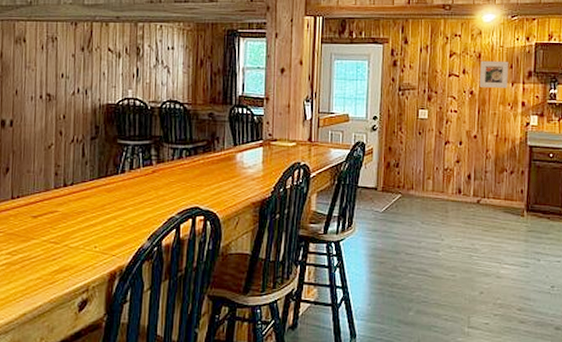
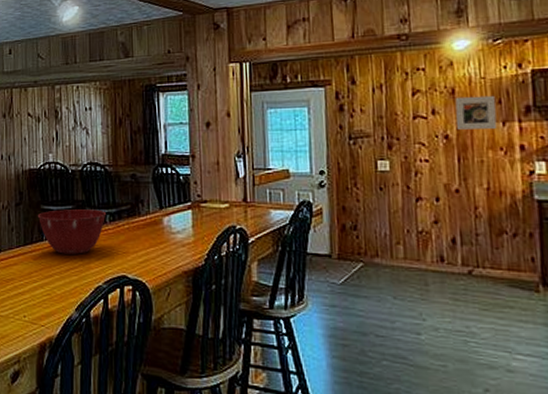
mixing bowl: none [113,144,183,187] -> present [37,209,107,254]

